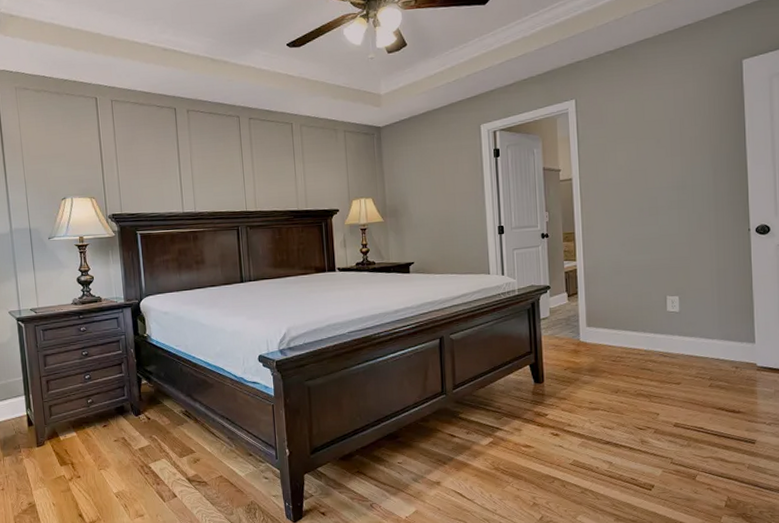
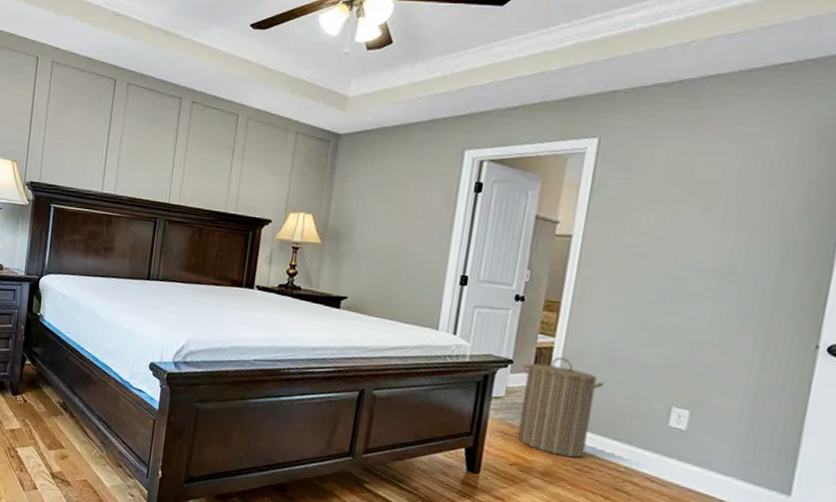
laundry hamper: none [558,276,618,354] -> present [517,357,605,458]

